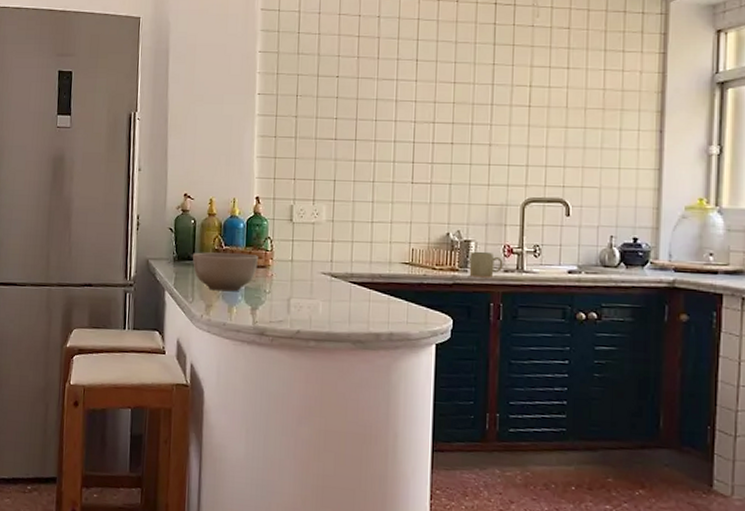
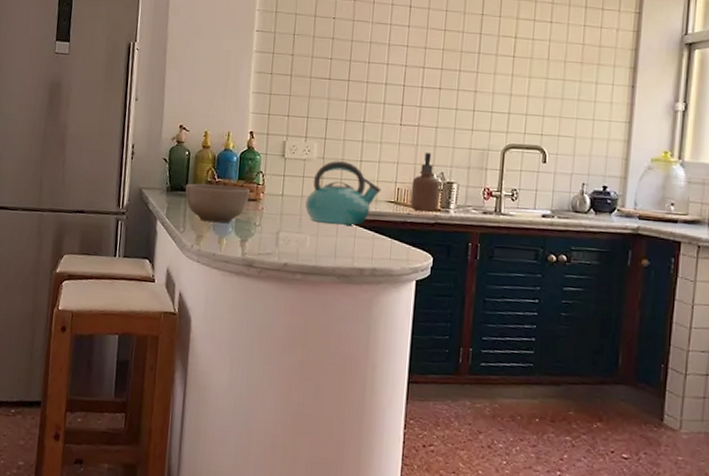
kettle: none [316,223,395,290] -> present [305,161,382,226]
soap dispenser: none [426,211,456,272] -> present [410,152,439,212]
mug: present [469,251,503,278] -> none [450,193,483,219]

